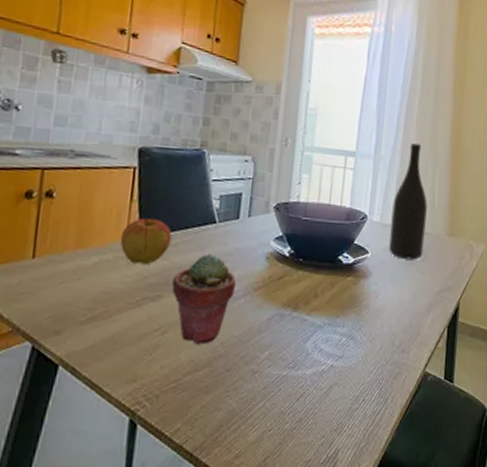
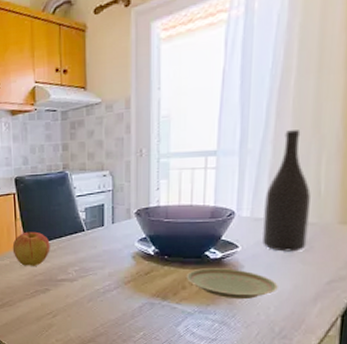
potted succulent: present [171,254,237,345] -> none [55,256,108,325]
plate: none [318,274,400,310] -> present [185,268,278,300]

